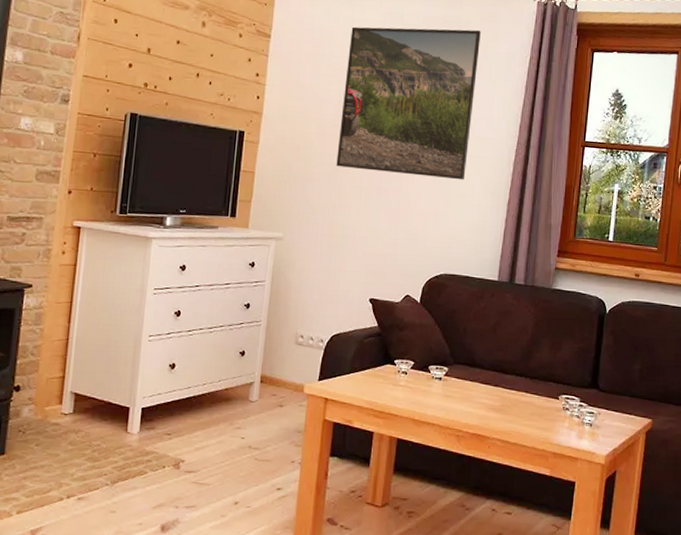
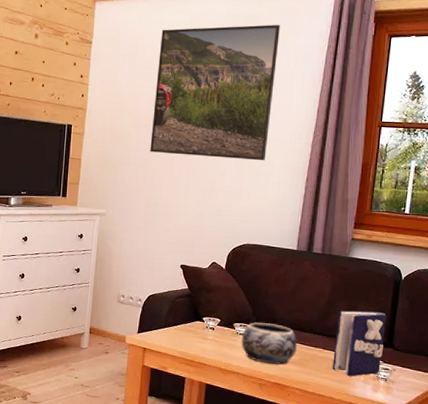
decorative bowl: none [437,364,499,412] -> present [241,322,298,365]
book: none [535,348,591,423] -> present [332,310,386,376]

